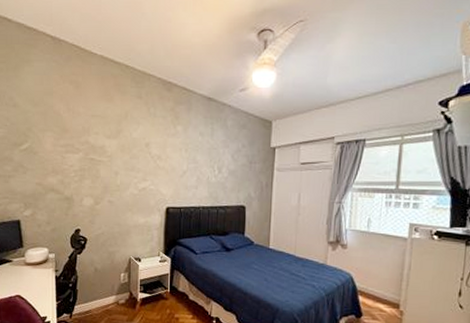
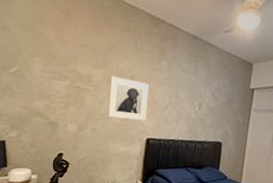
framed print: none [124,145,165,190] -> present [108,76,149,121]

